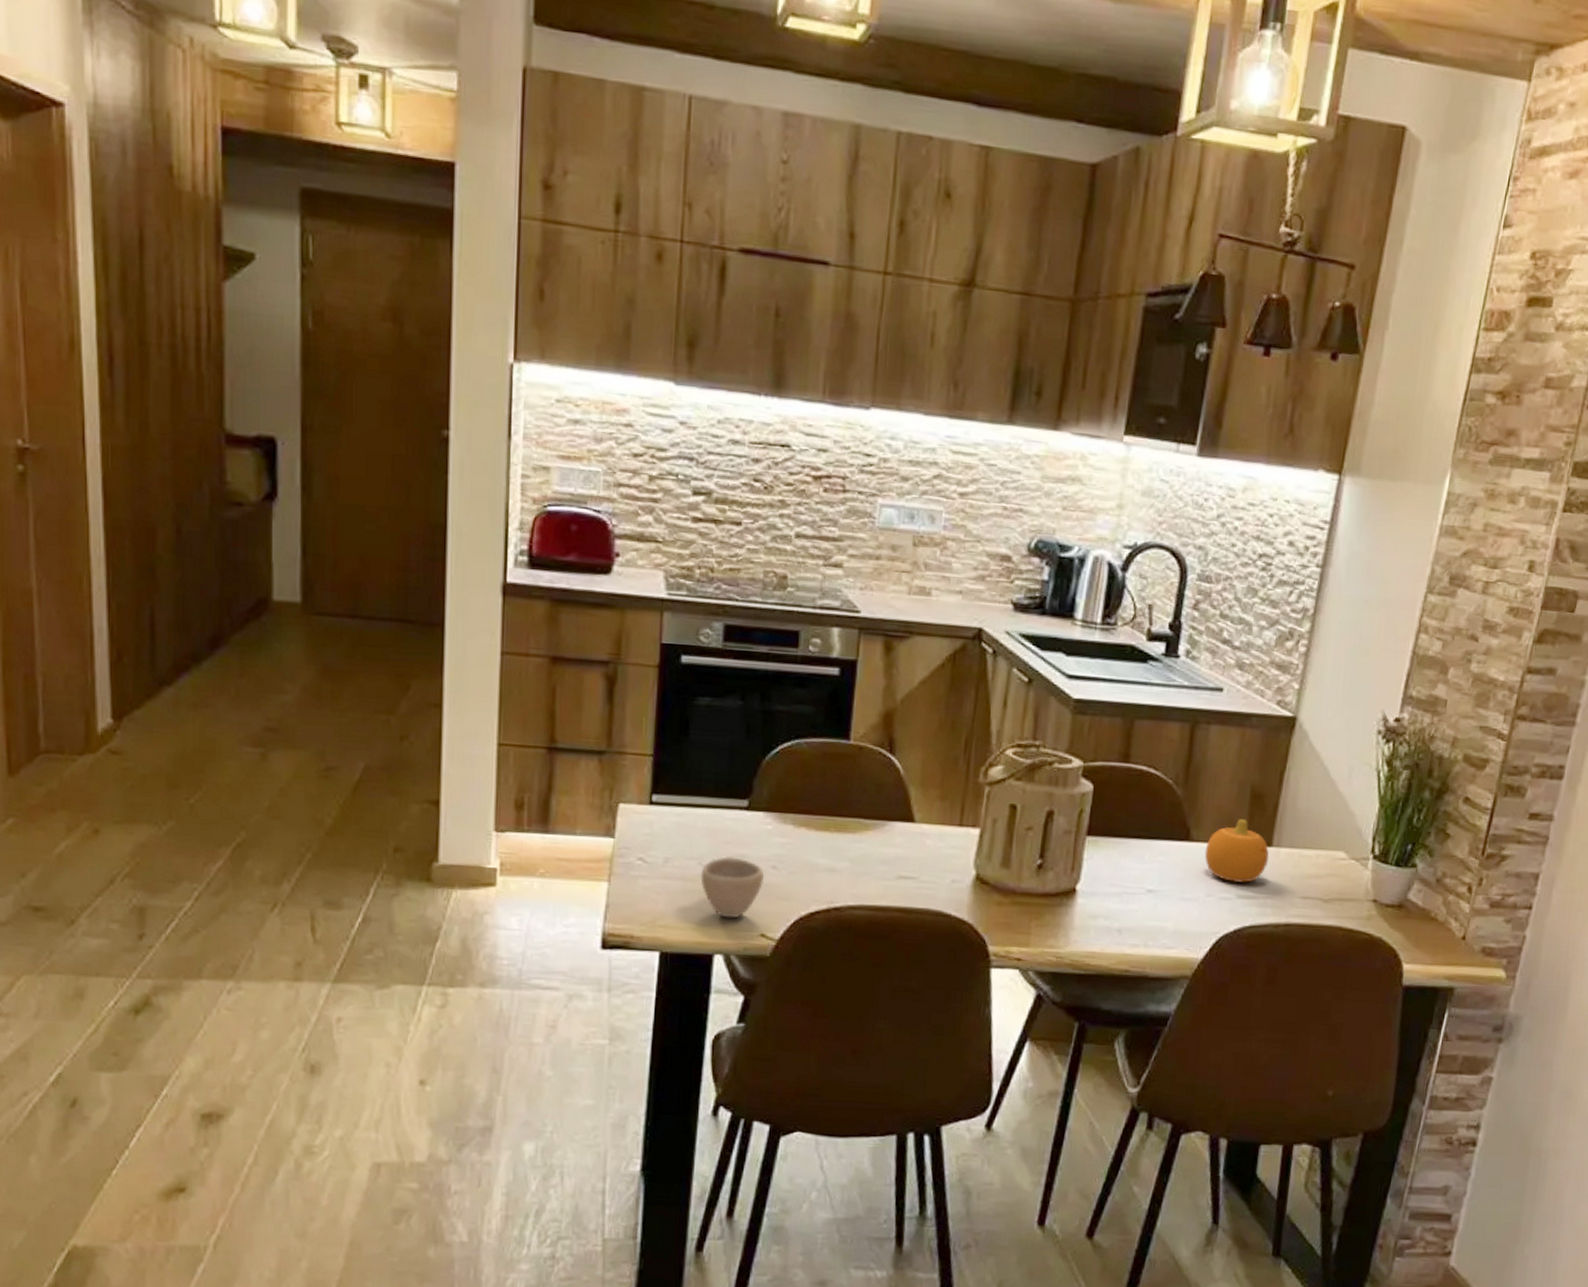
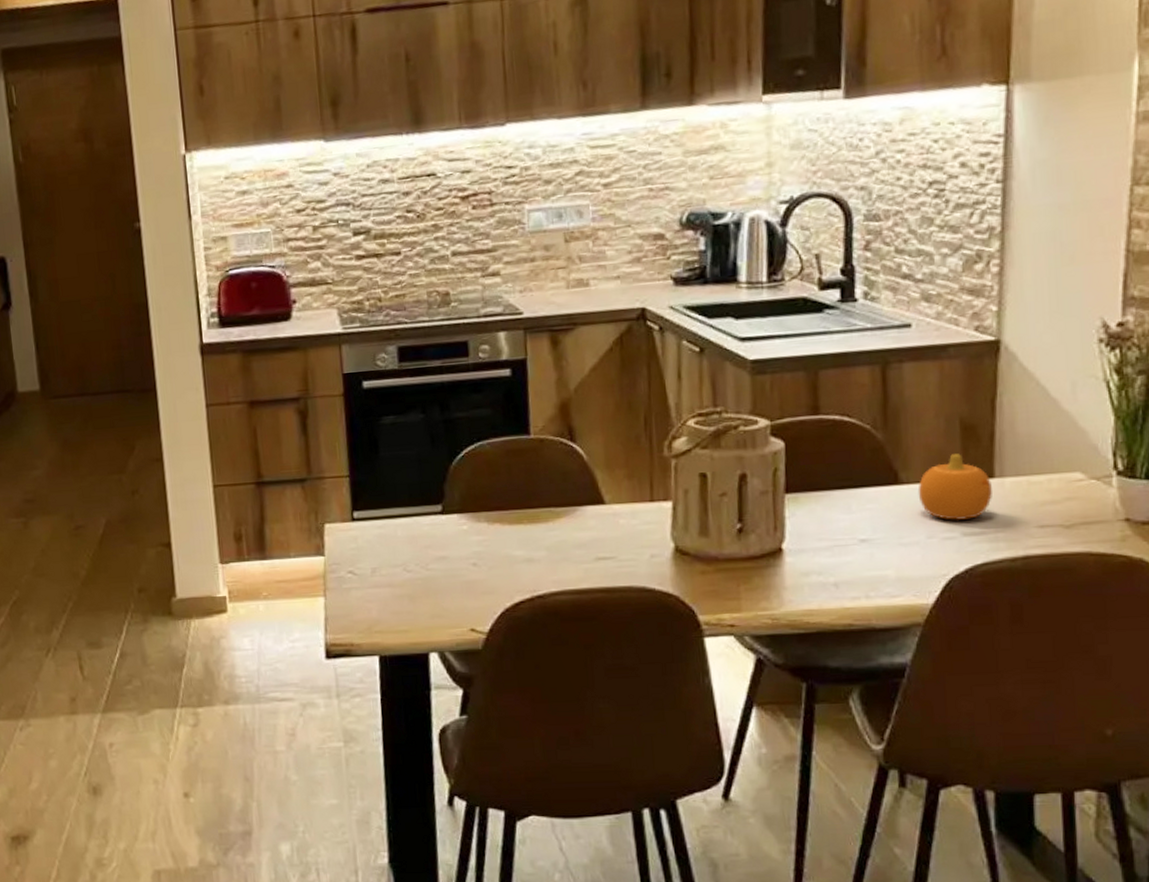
cup: present [700,855,765,918] -> none [406,558,467,618]

